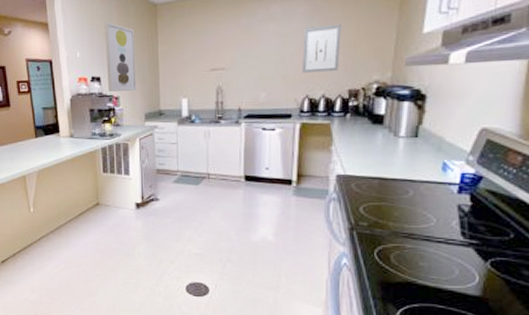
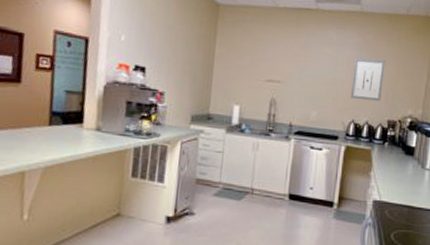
wall art: present [105,22,137,92] -> none [152,10,191,90]

